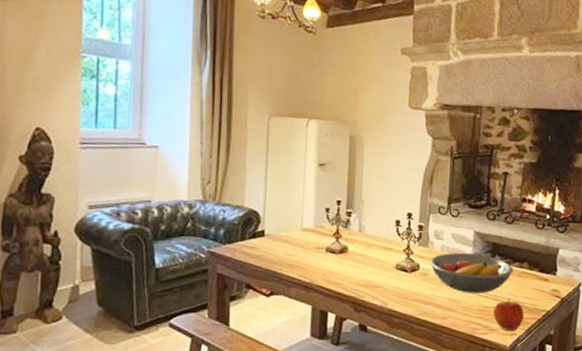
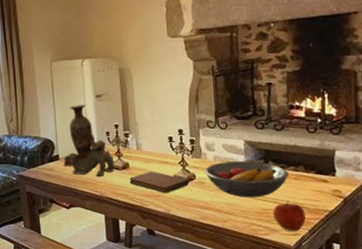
vase with dog figurine: none [269,172,331,261] -> present [63,104,115,177]
notebook: none [346,257,412,284] -> present [129,171,189,193]

